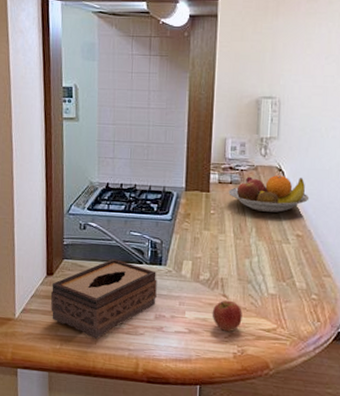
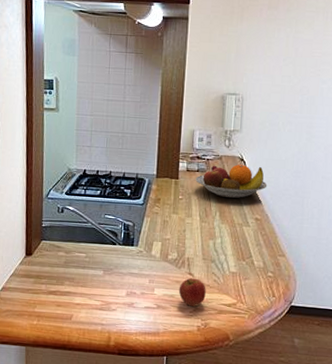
tissue box: present [50,258,157,340] -> none [29,240,129,315]

